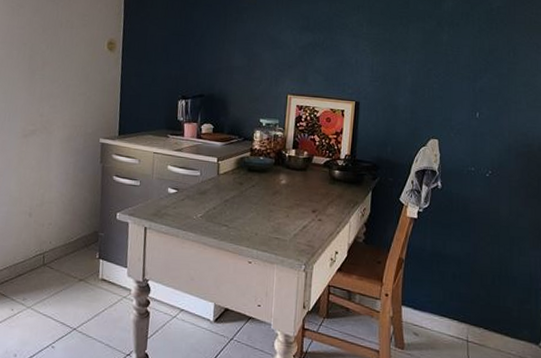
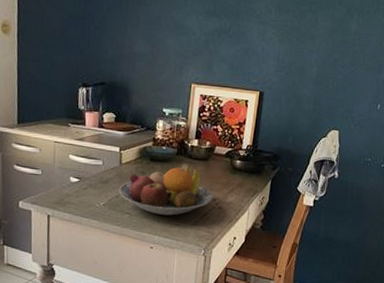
fruit bowl: none [216,175,312,228] -> present [119,165,213,216]

